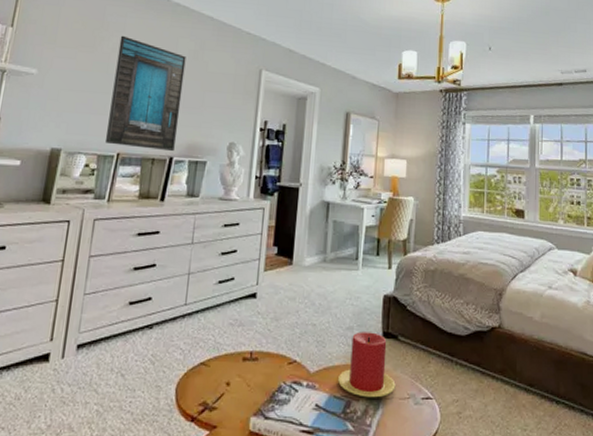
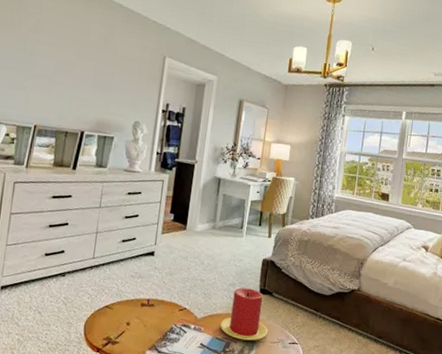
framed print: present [104,35,186,152] -> none [23,17,97,127]

